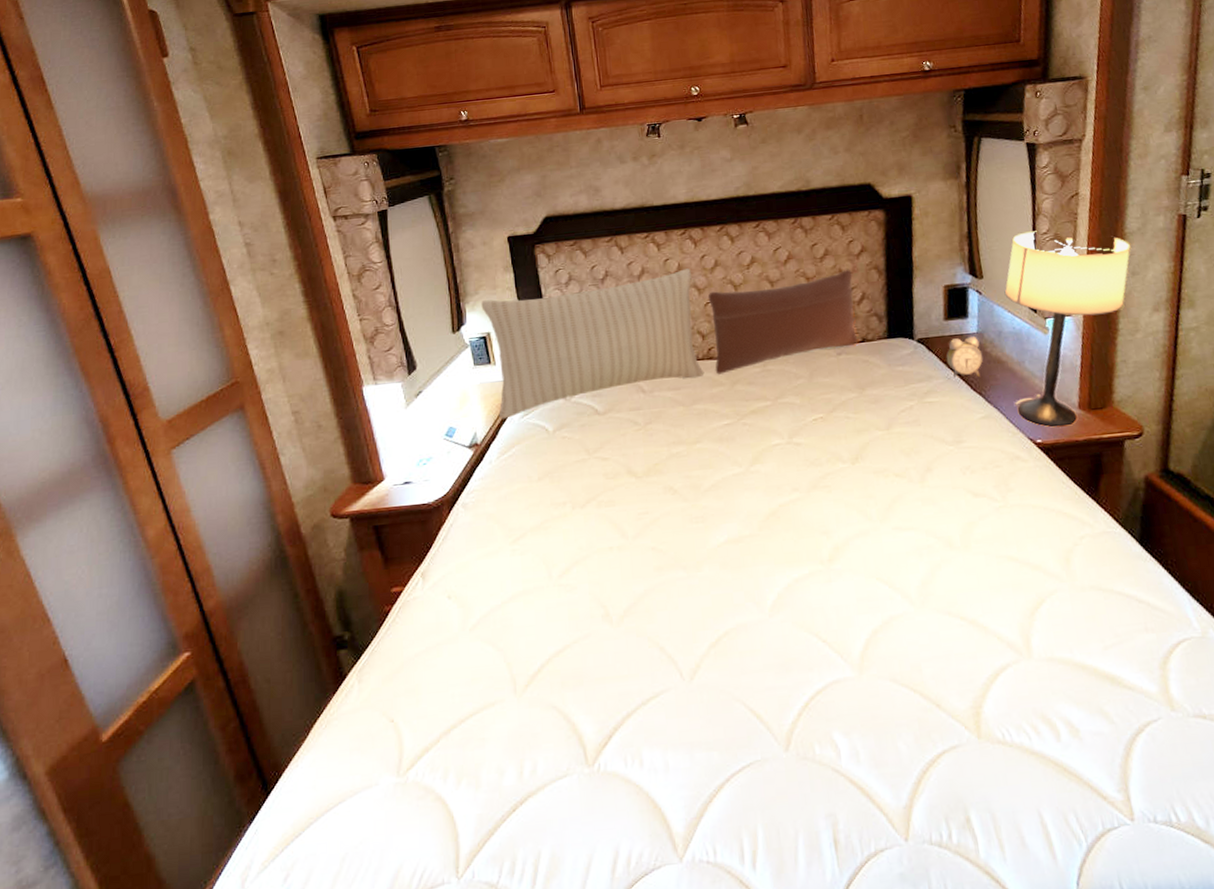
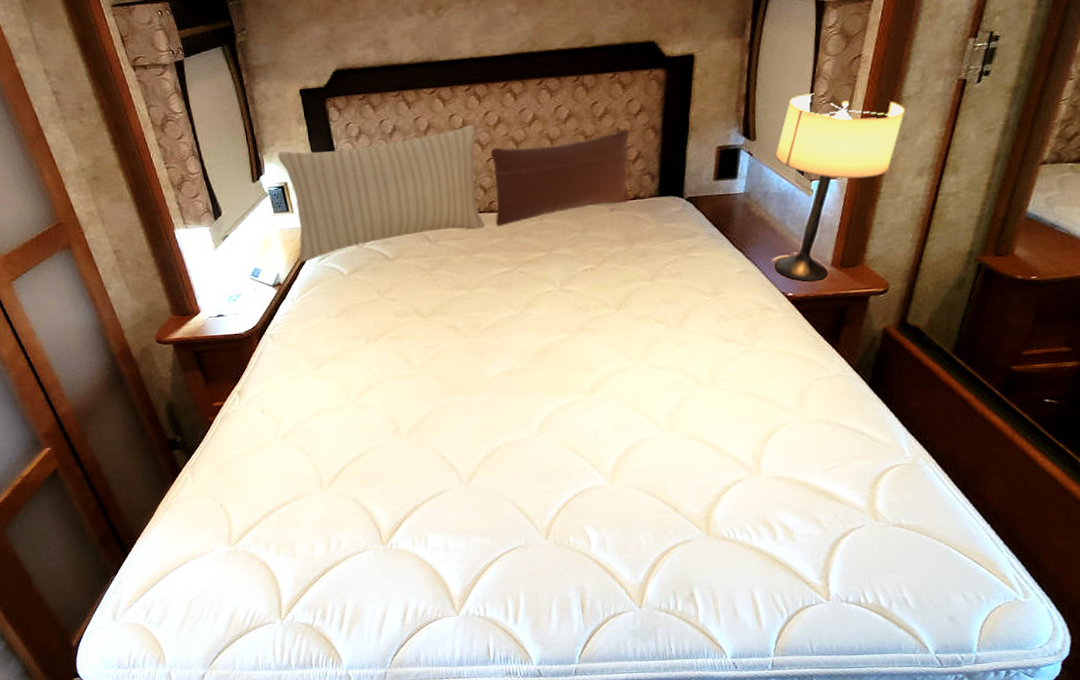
alarm clock: present [946,337,983,379] -> none [712,196,747,236]

